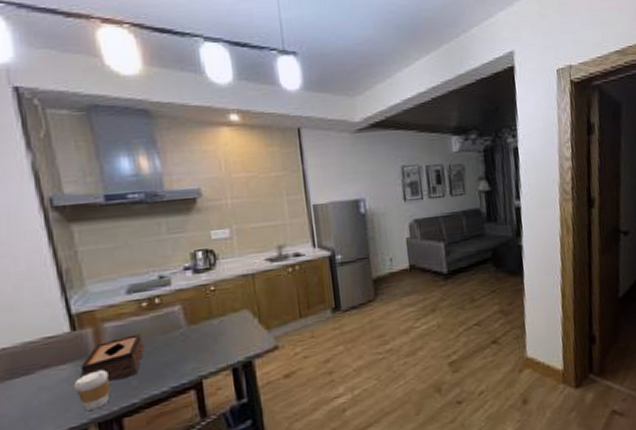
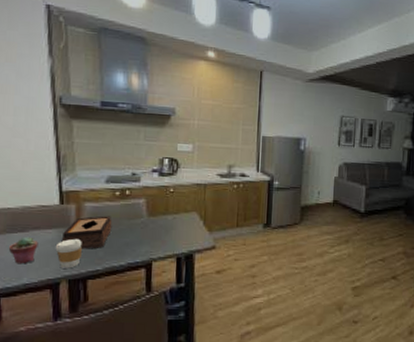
potted succulent: none [10,379,51,417] -> present [8,236,38,265]

